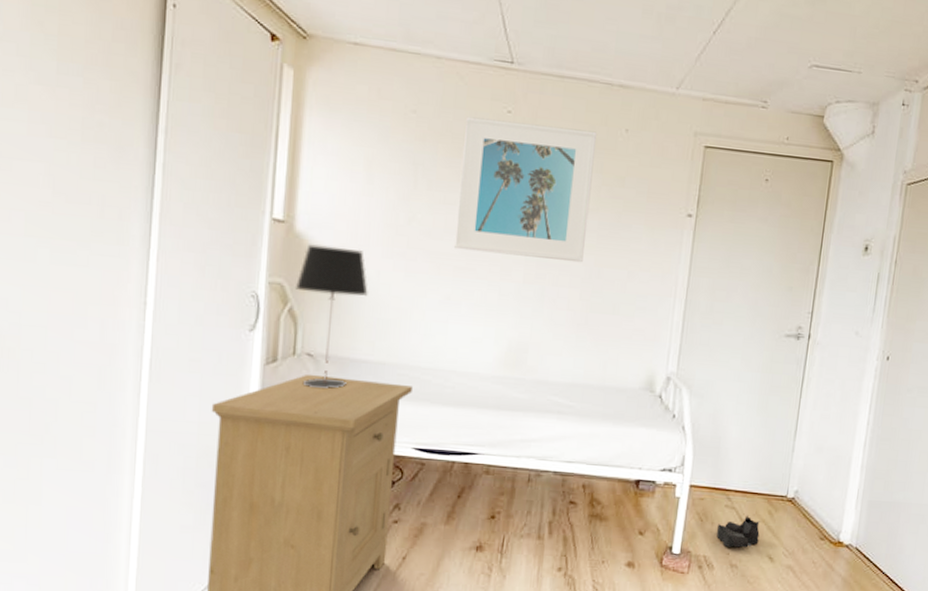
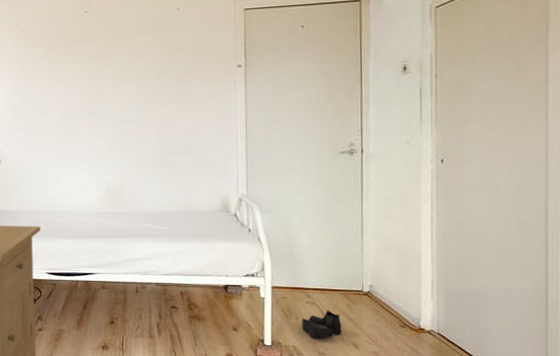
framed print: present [453,116,598,263] -> none [55,14,157,120]

